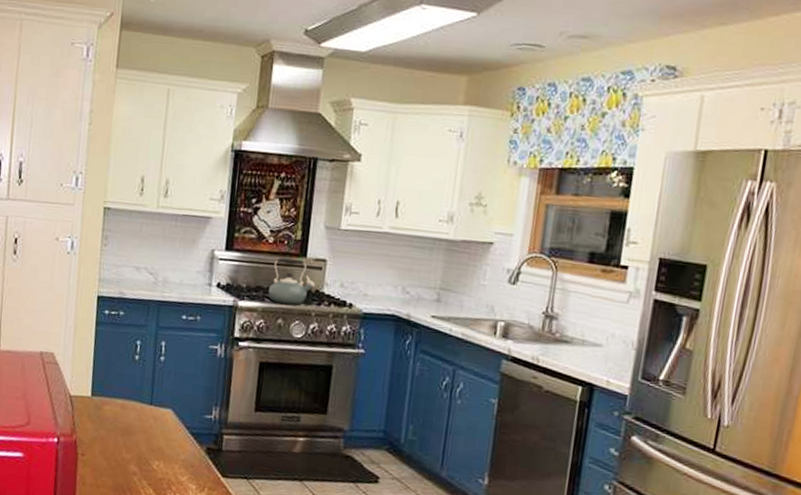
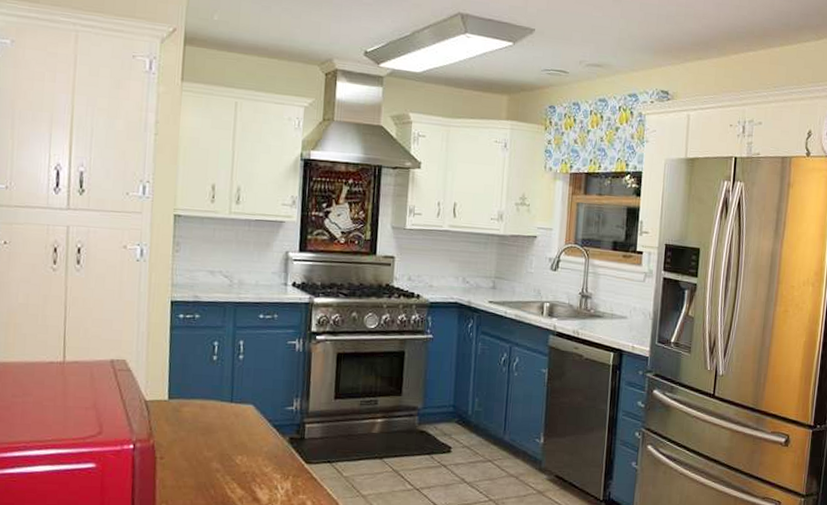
kettle: present [268,257,316,305] -> none [342,256,386,299]

